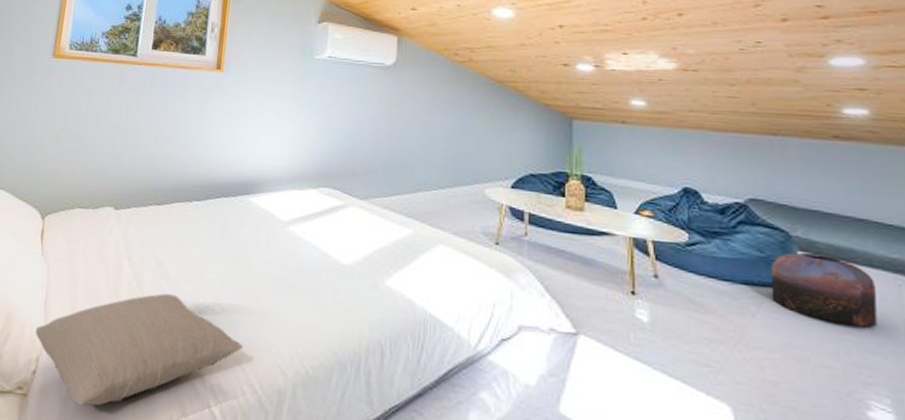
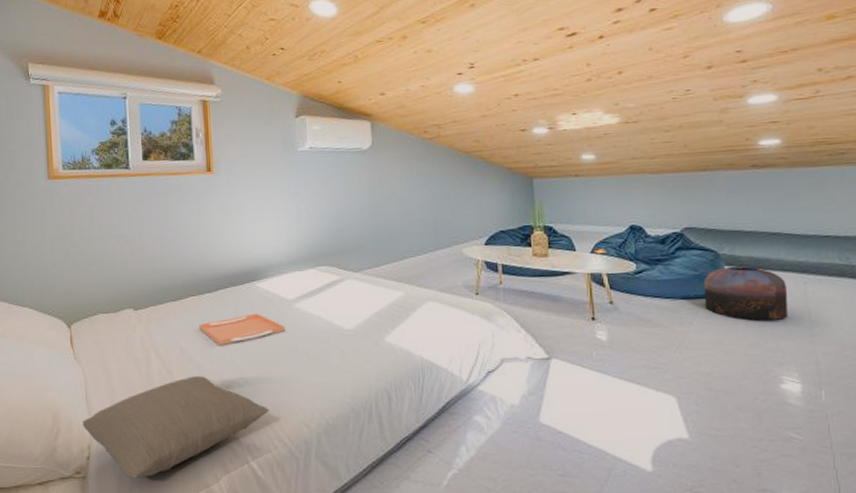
serving tray: none [180,231,275,264] -> present [199,313,286,346]

